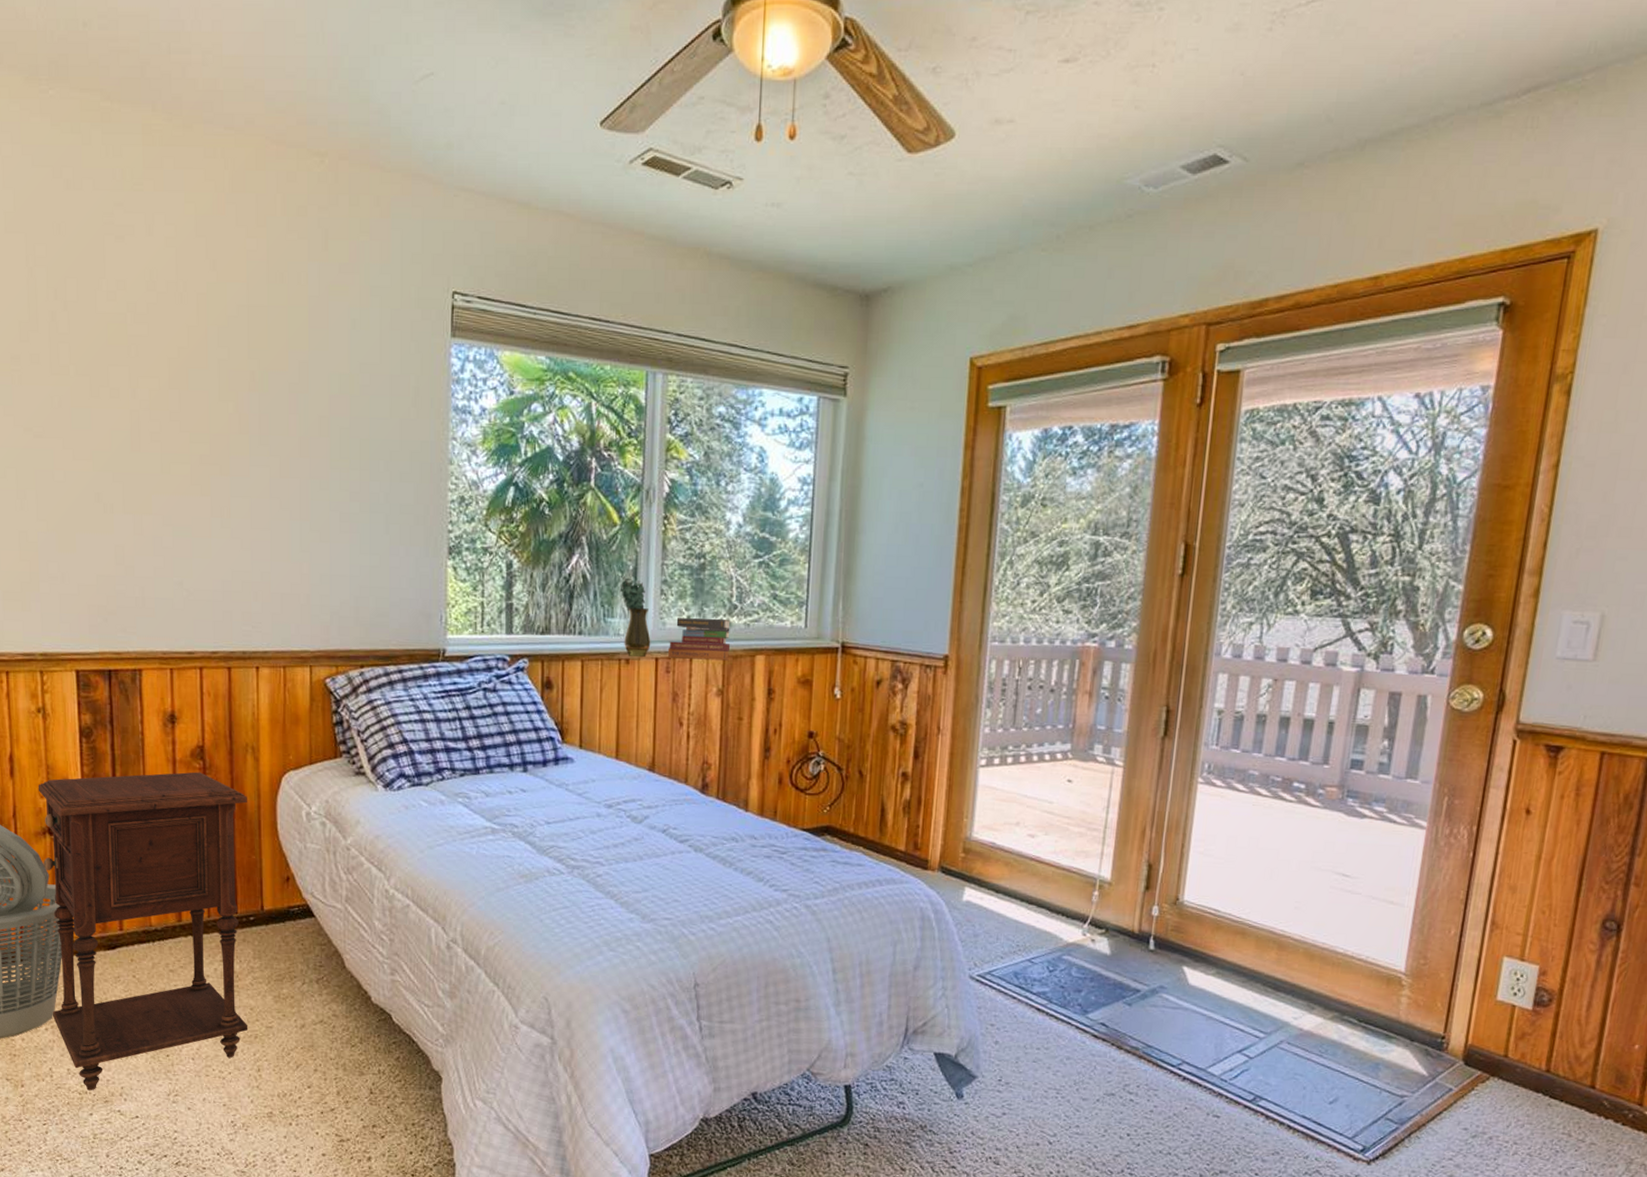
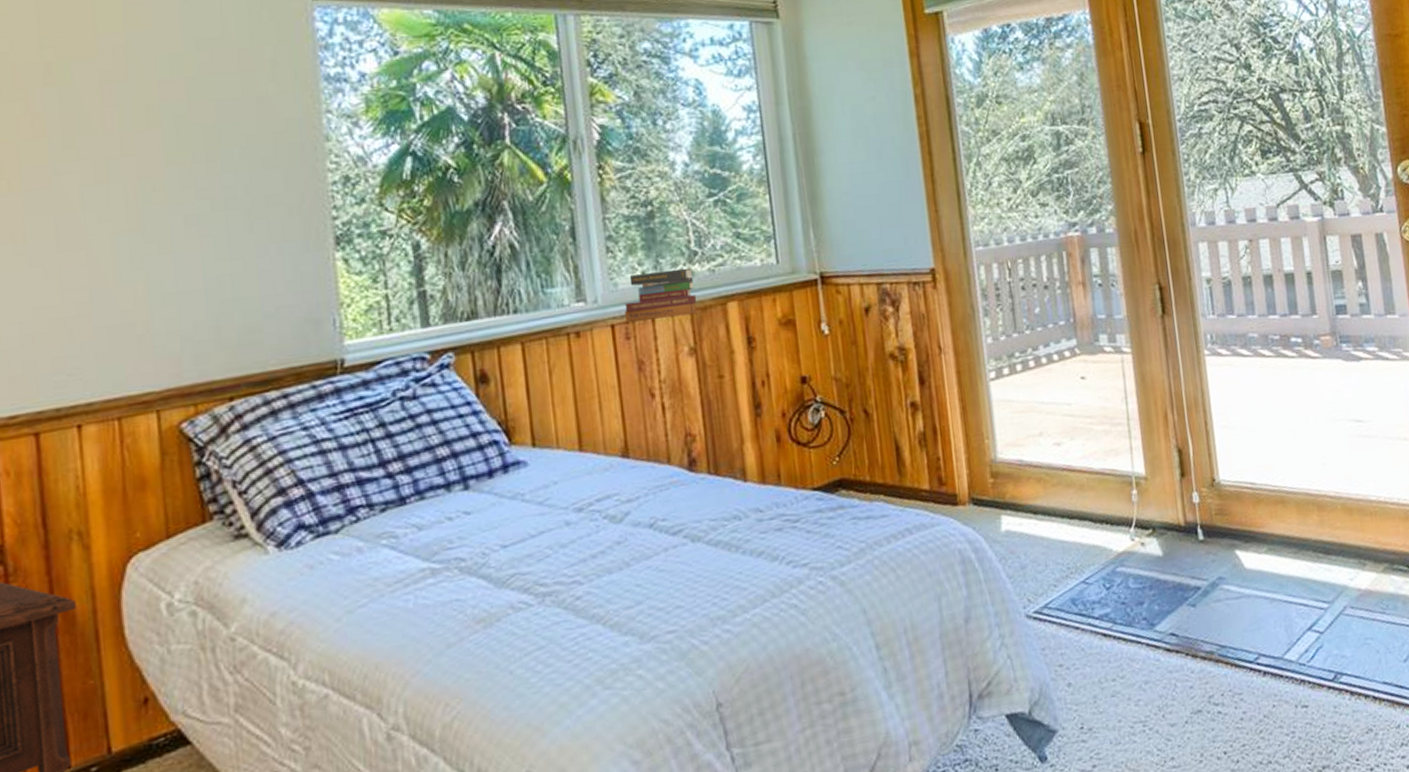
vase: present [619,576,651,658] -> none [556,238,604,330]

